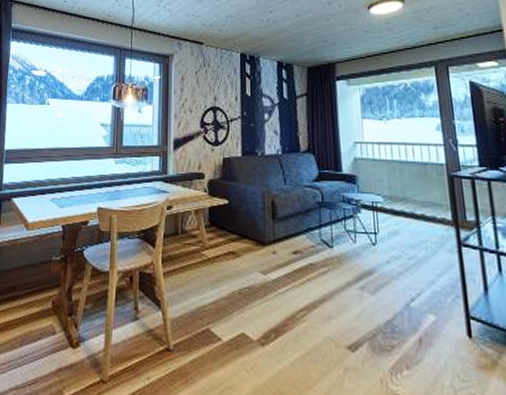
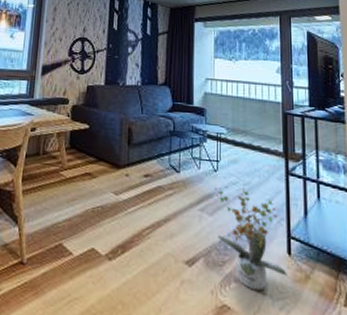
potted plant: none [374,263,470,379] -> present [214,187,287,291]

